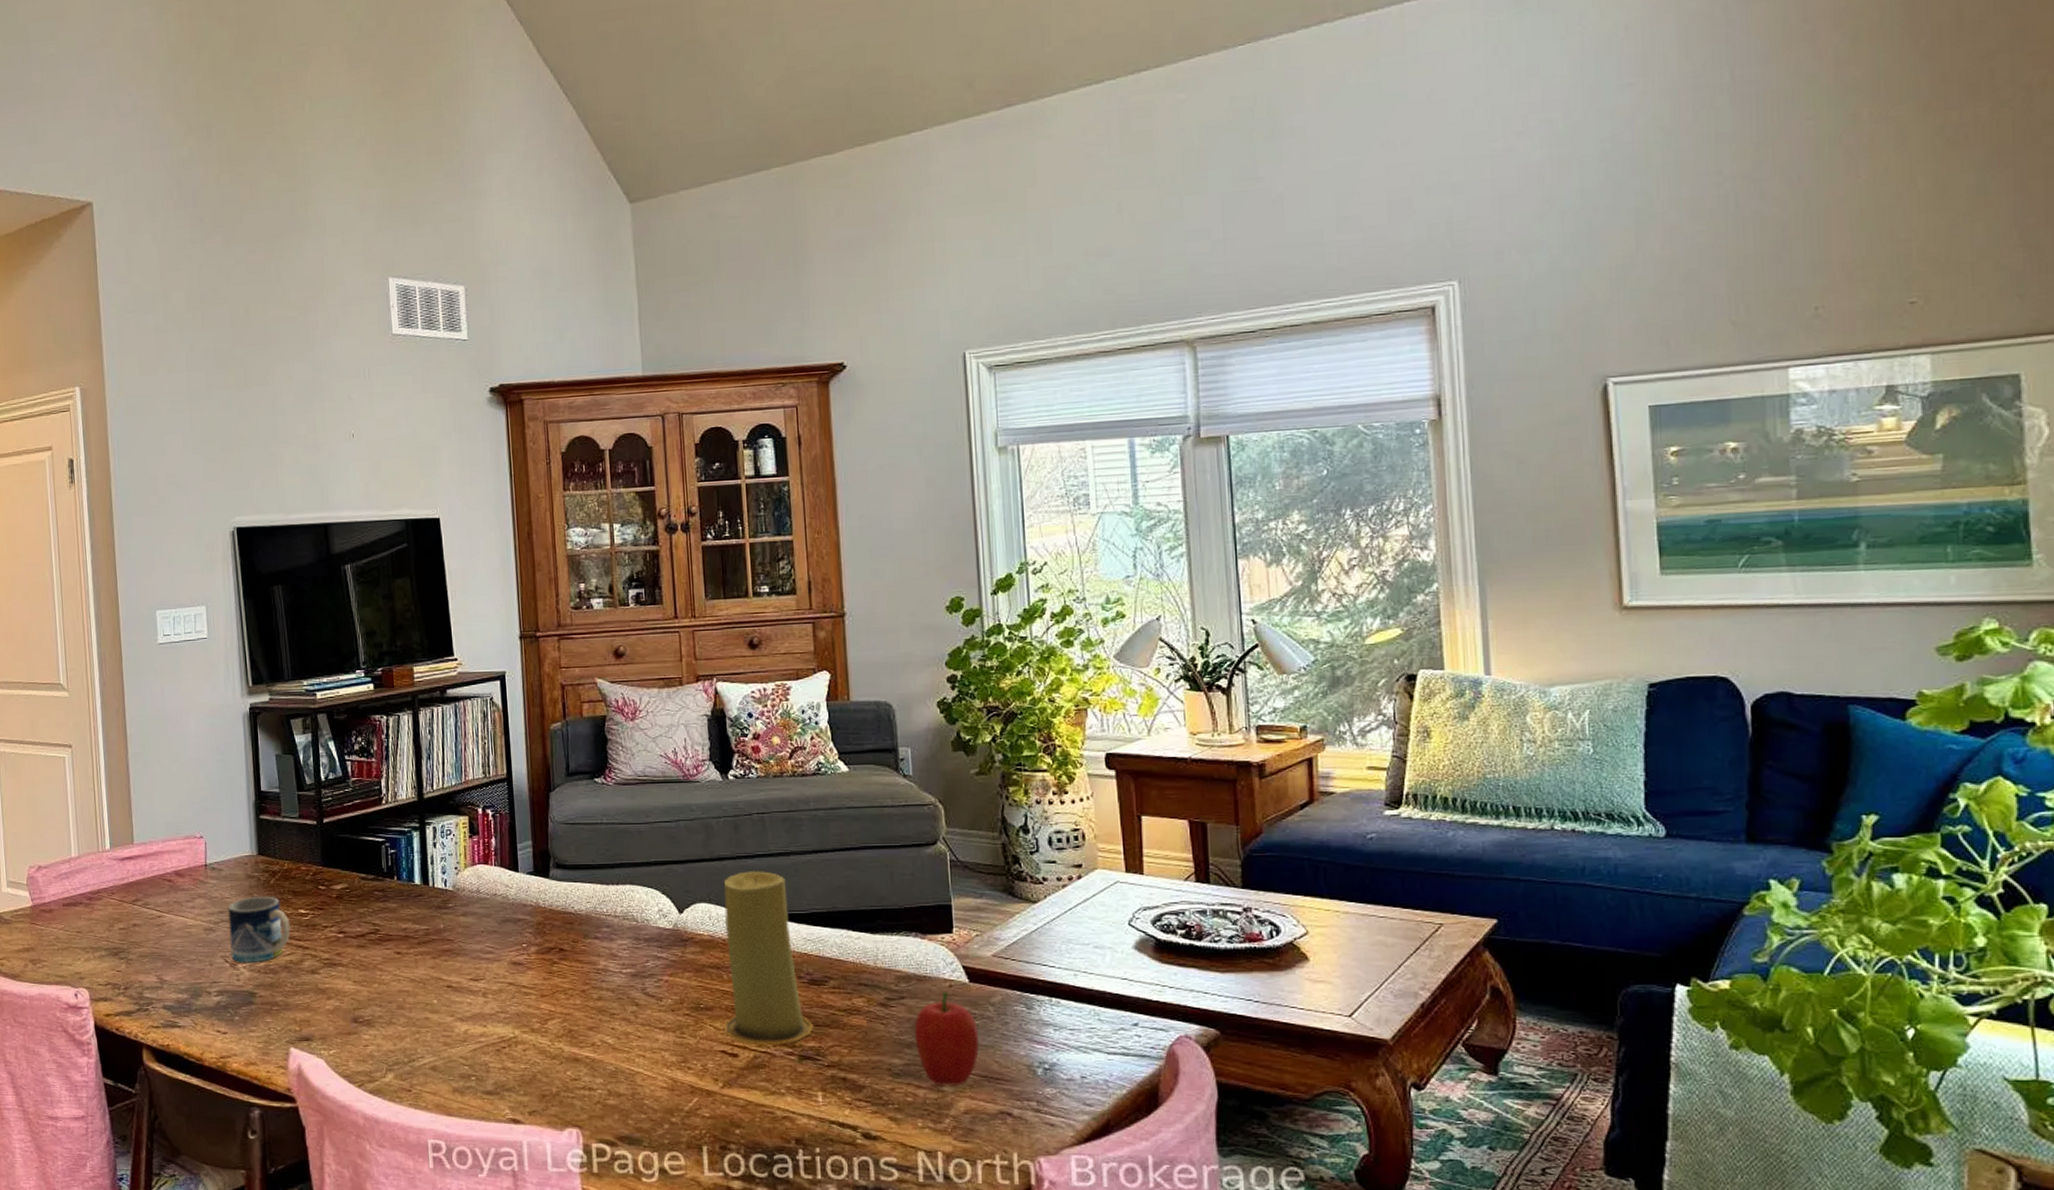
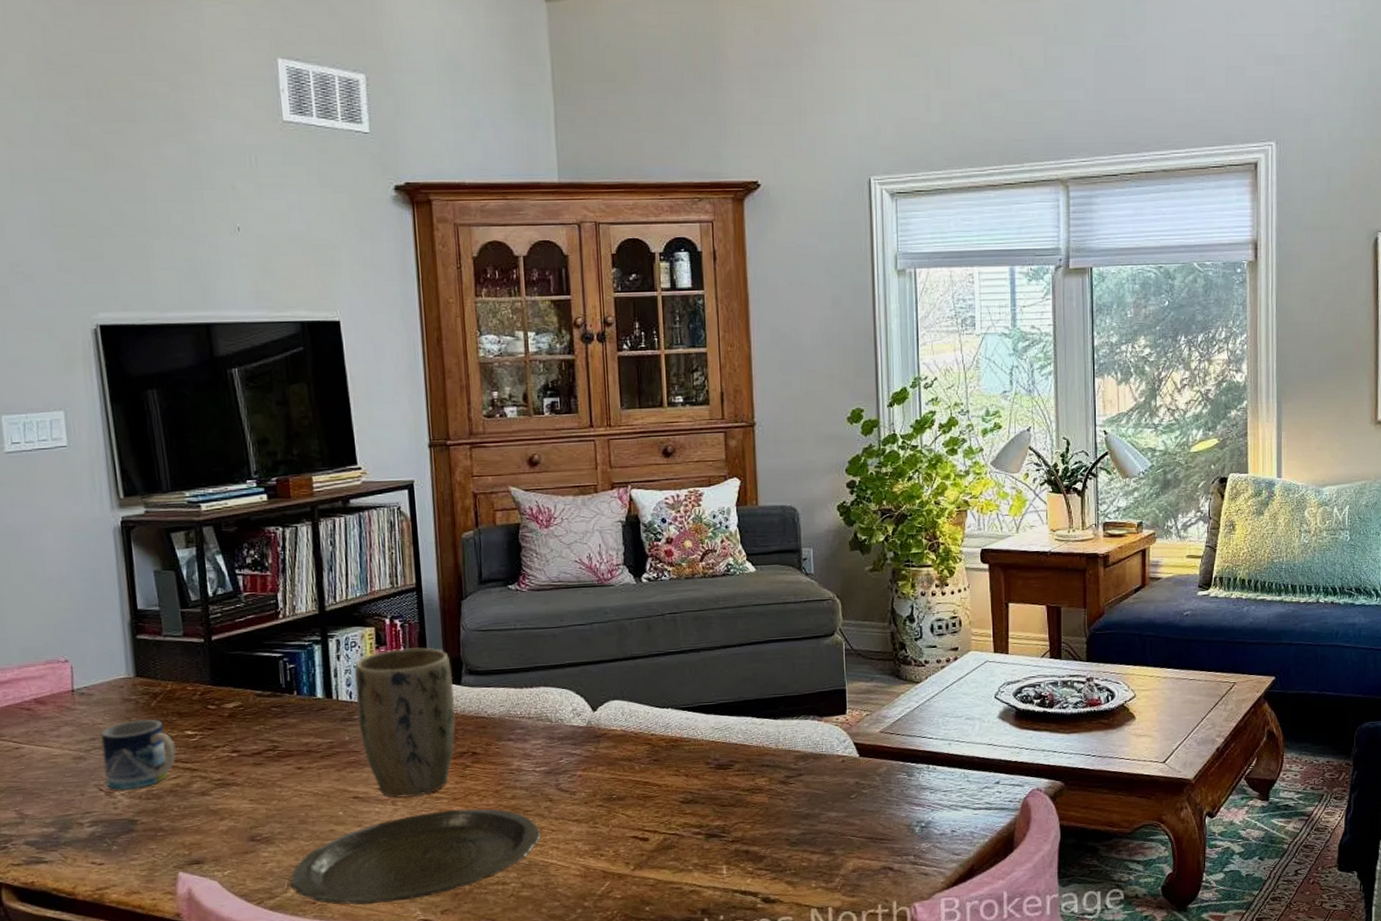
plate: none [388,1005,627,1098] -> present [290,808,540,905]
plant pot: none [449,838,544,990] -> present [354,647,456,798]
candle: present [724,870,813,1045] -> none [635,667,719,828]
fruit: present [914,992,980,1087] -> none [810,766,867,850]

